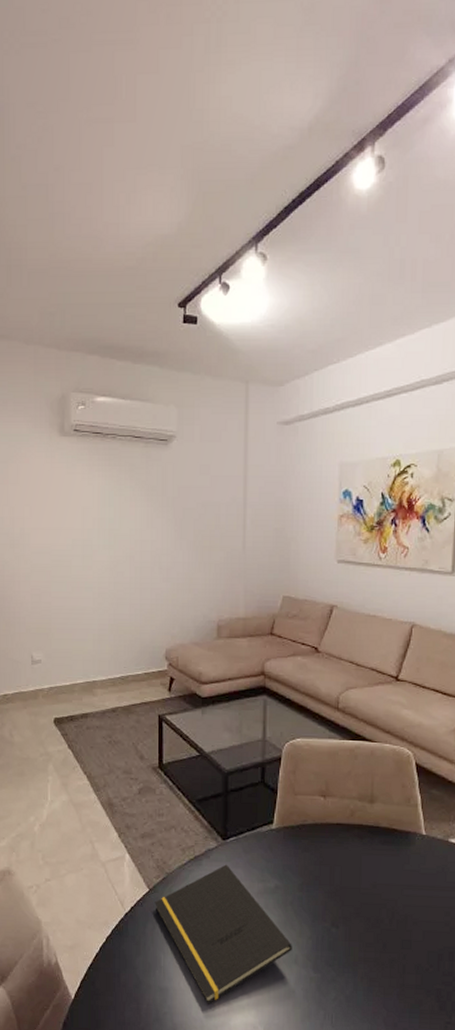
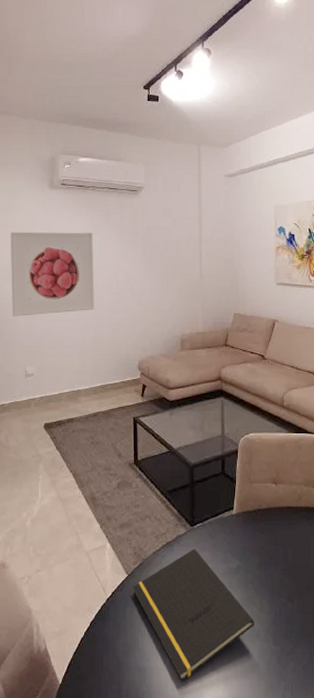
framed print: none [11,489,114,592] -> present [10,231,94,316]

